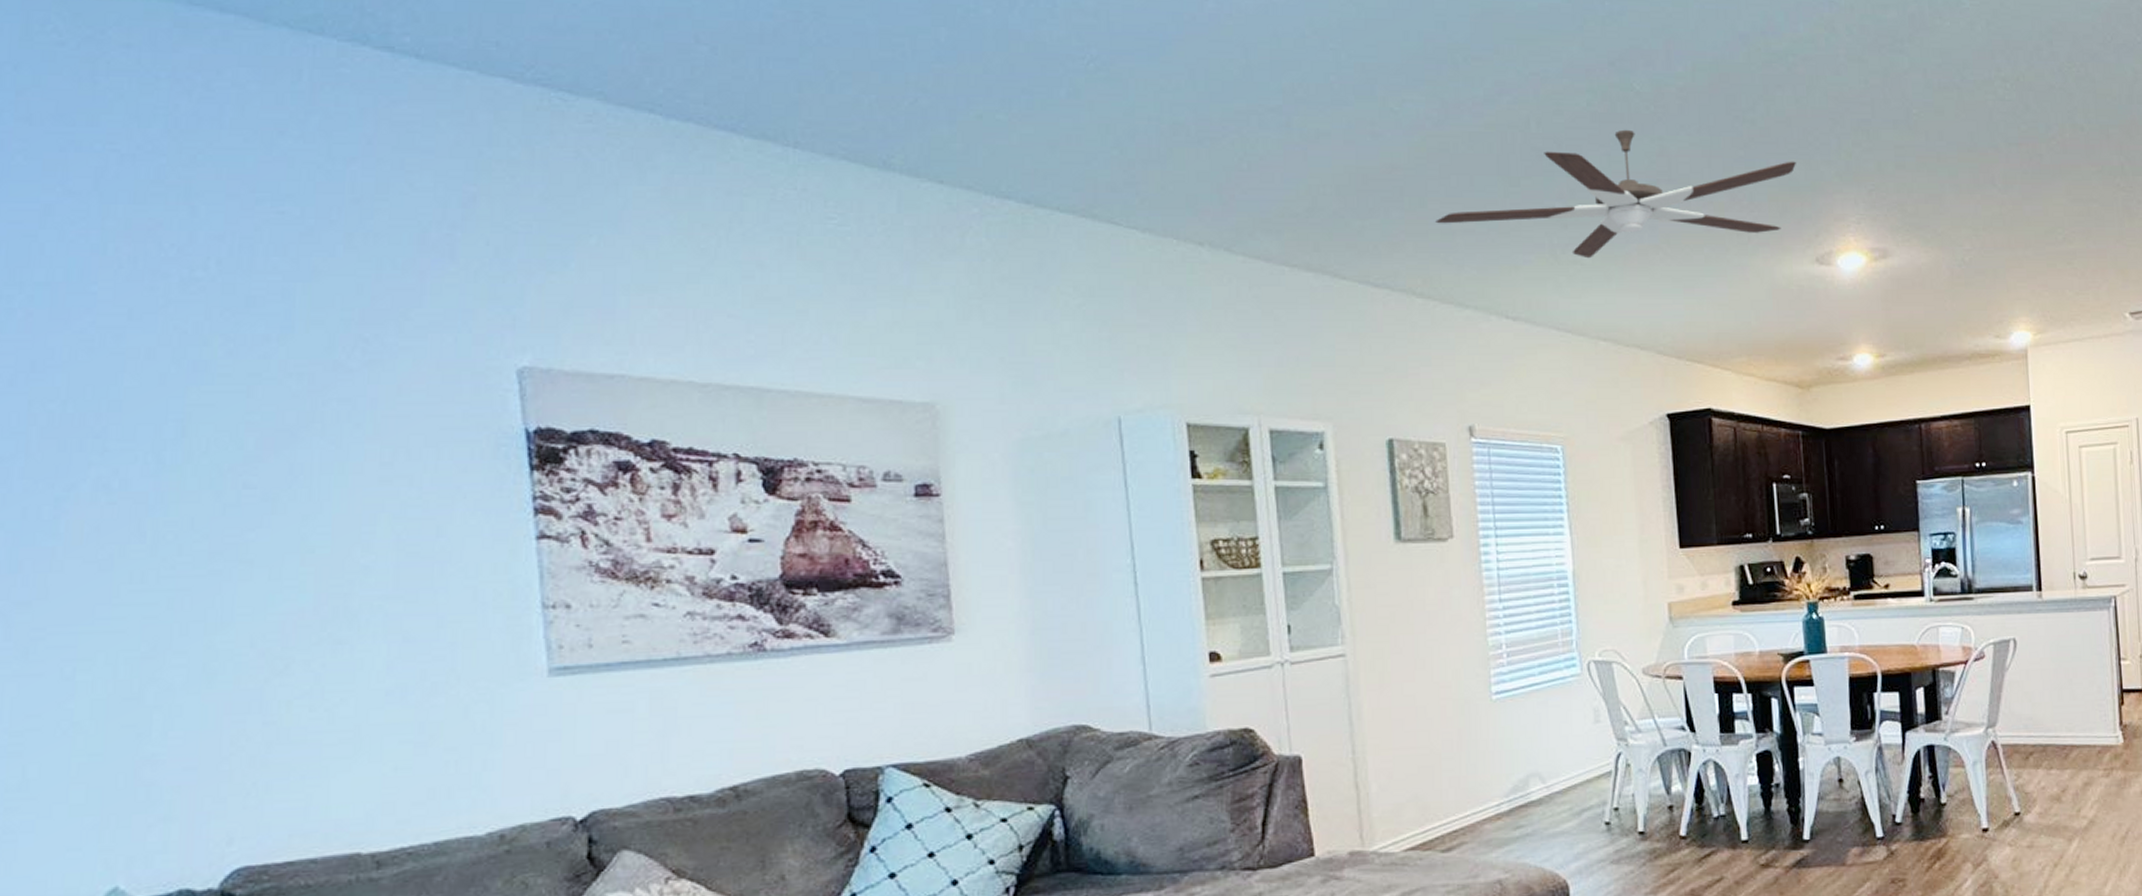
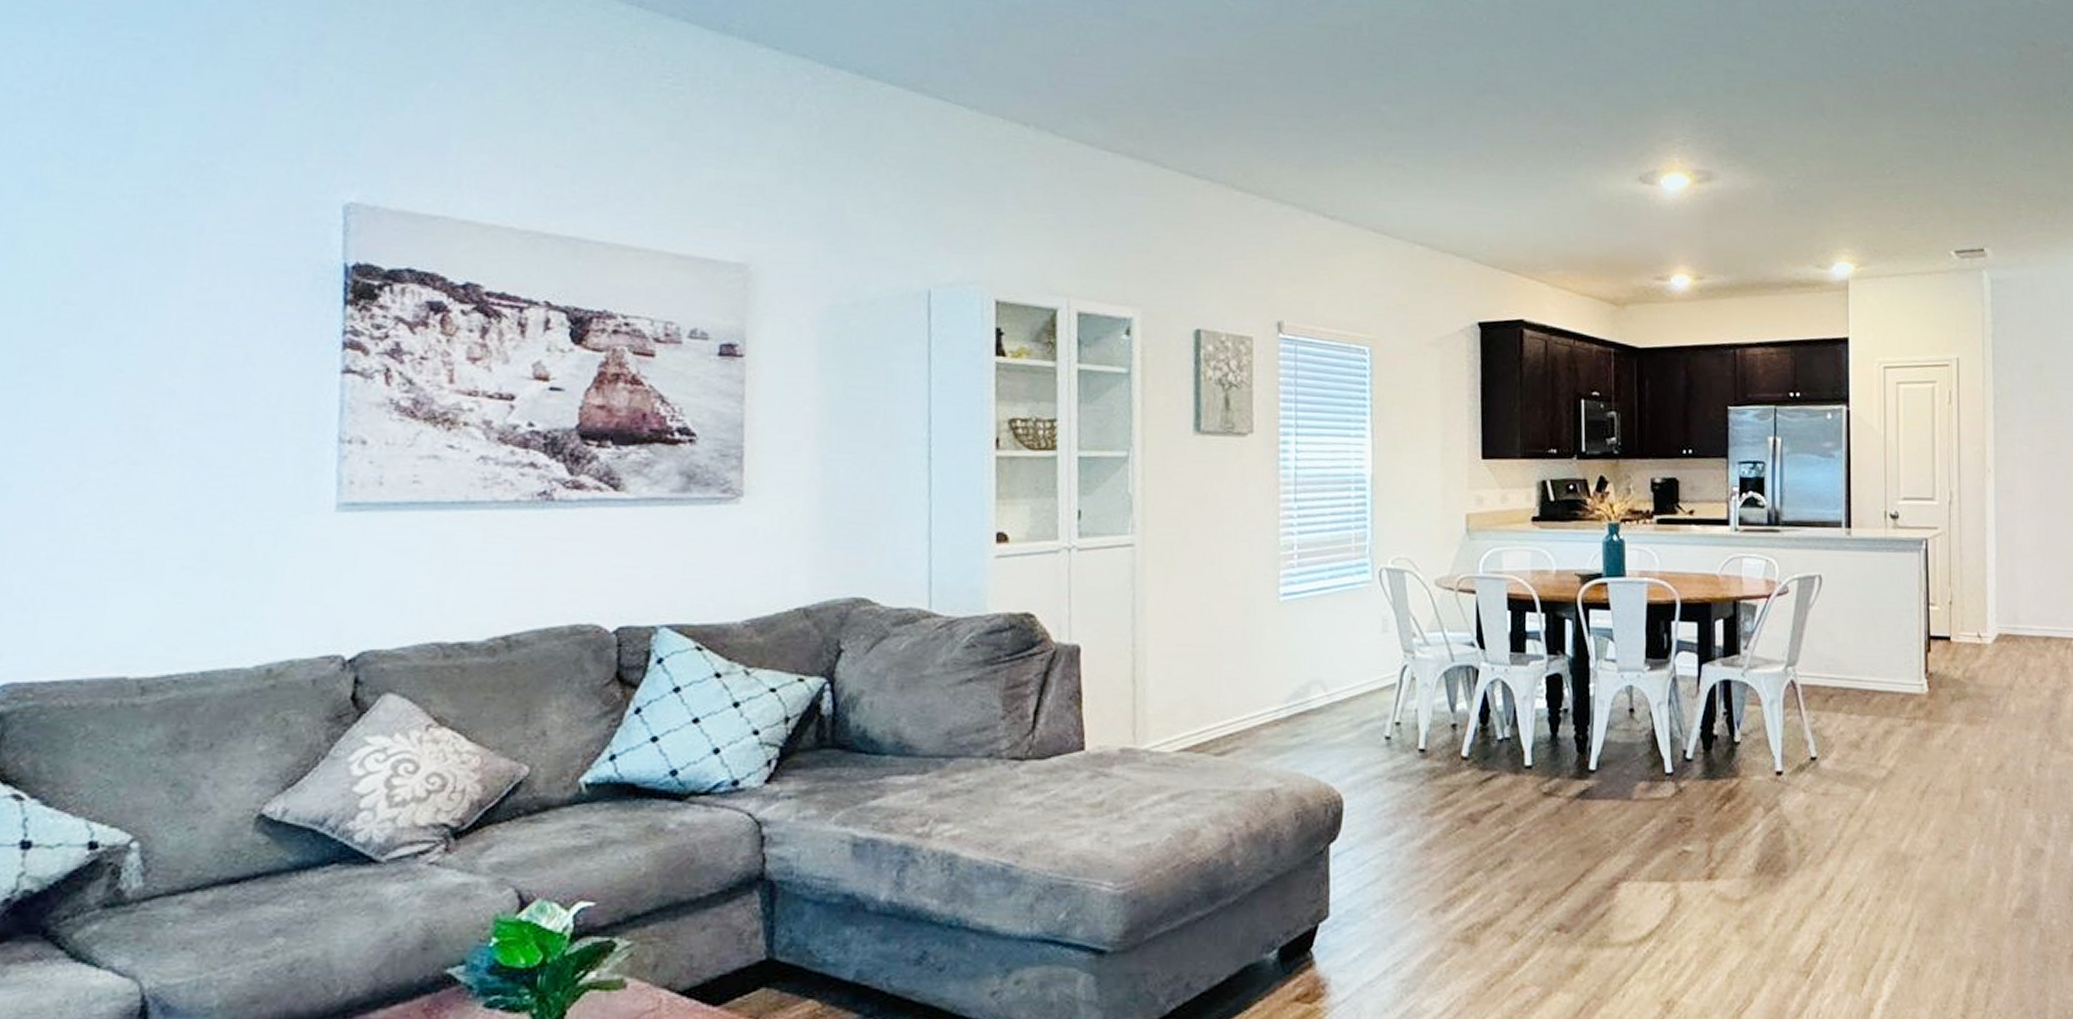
ceiling fan: present [1436,129,1796,259] -> none [1261,38,1625,163]

